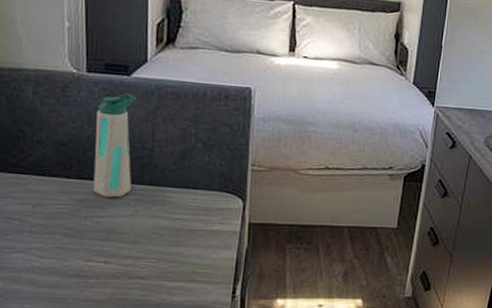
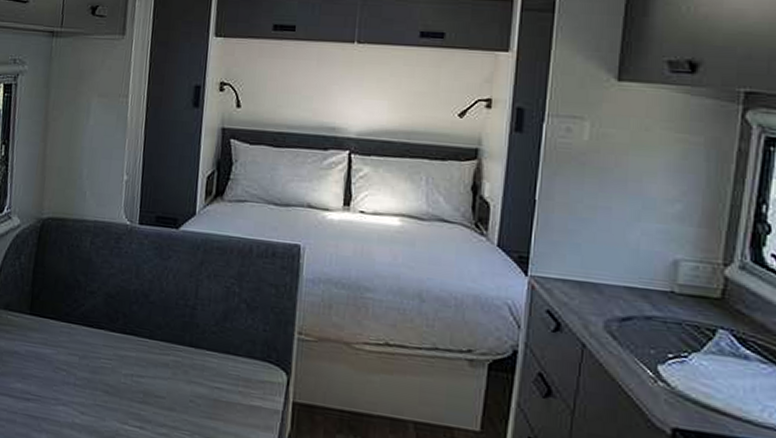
water bottle: present [93,93,136,198] -> none [135,246,182,357]

